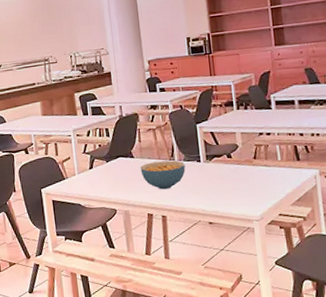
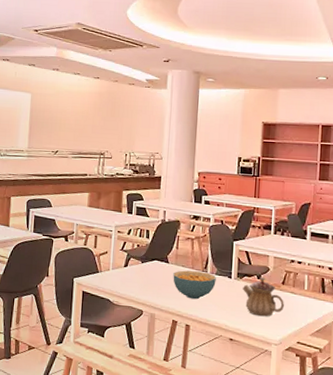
teapot: none [214,154,260,195] -> present [243,276,284,317]

